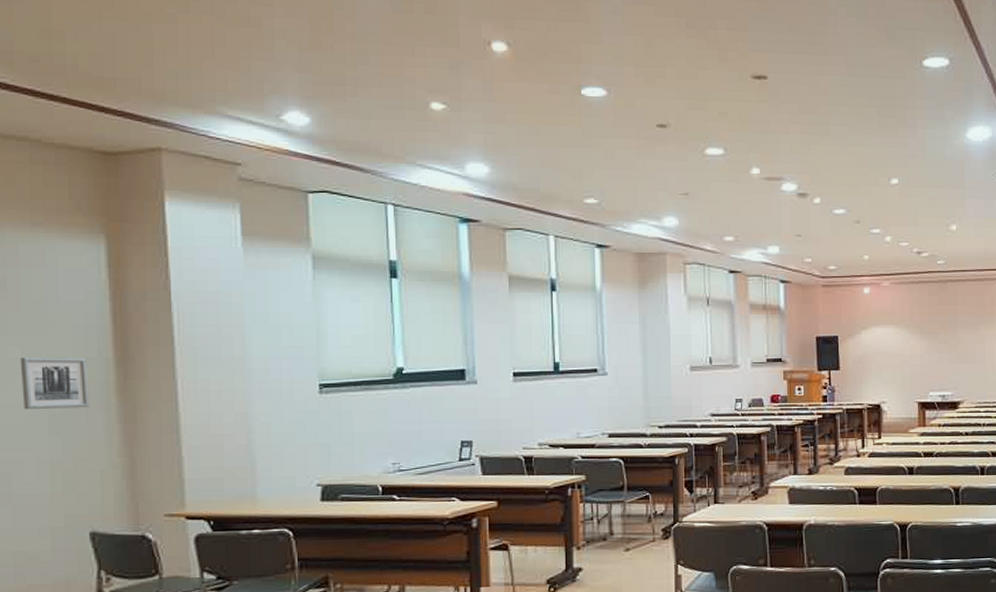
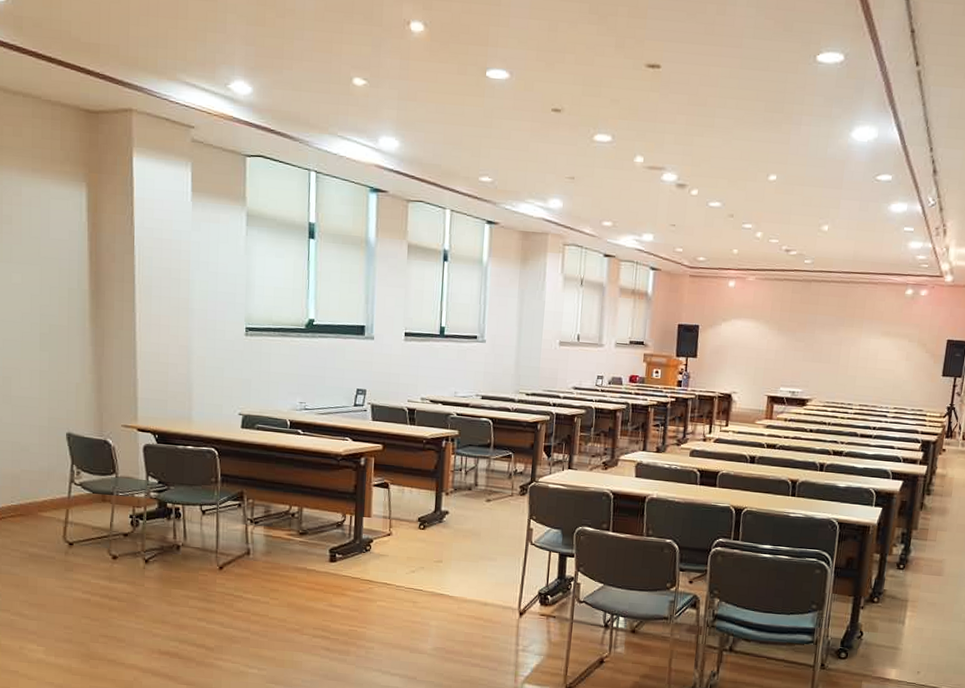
wall art: present [20,357,89,410] -> none [20,283,70,330]

